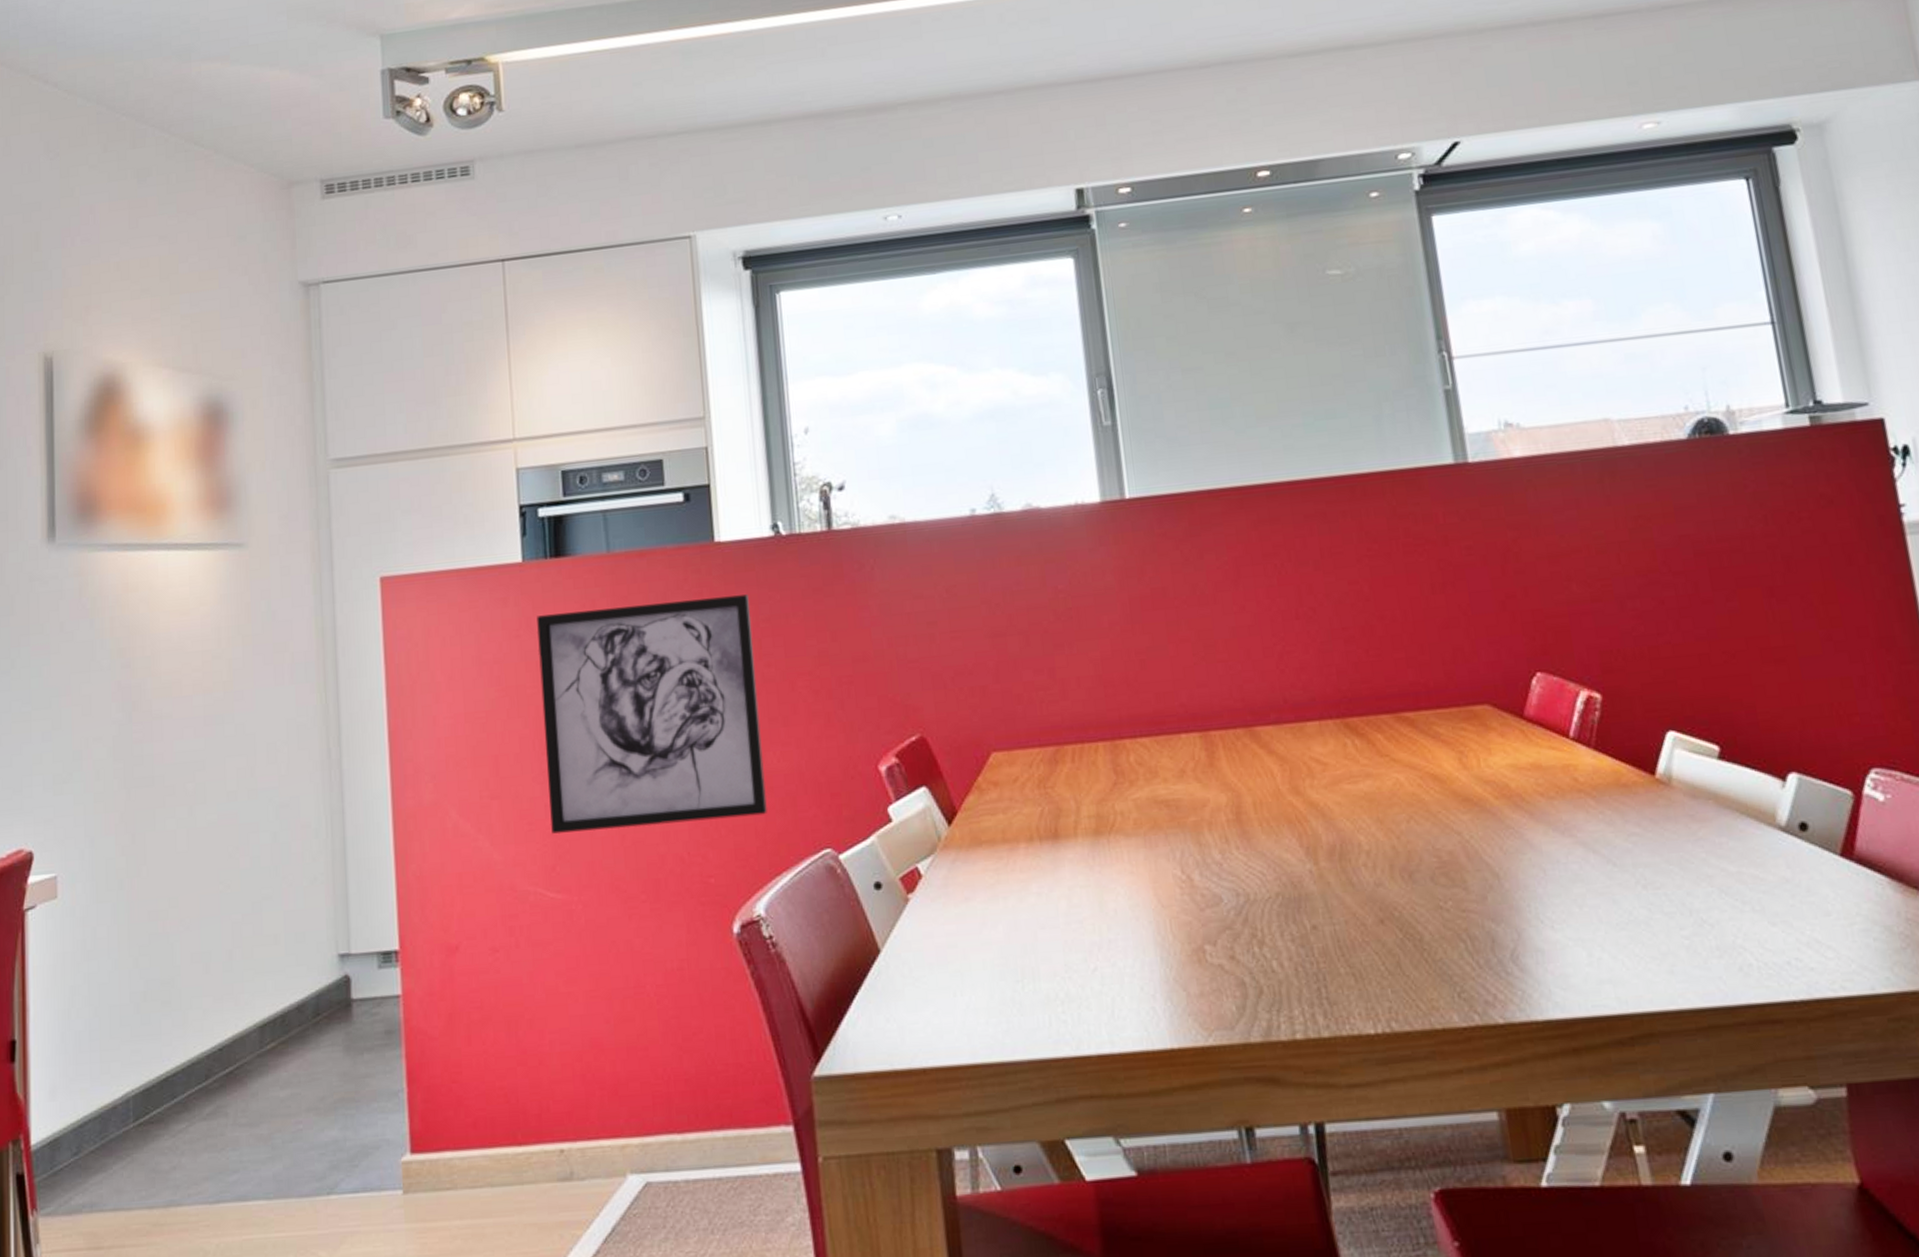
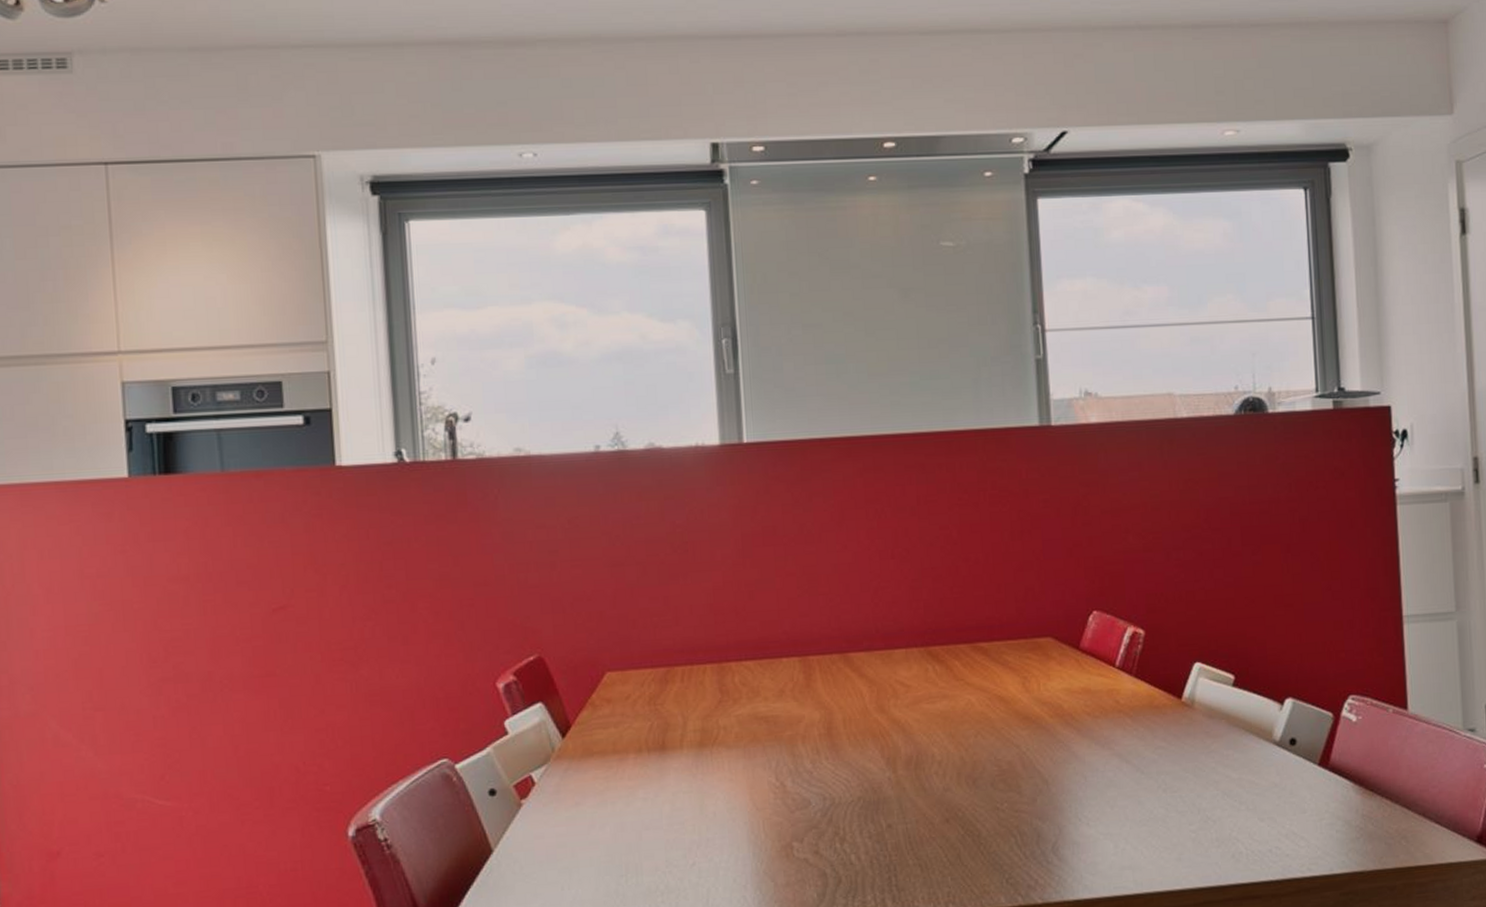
wall art: present [537,594,767,835] -> none [144,518,385,745]

